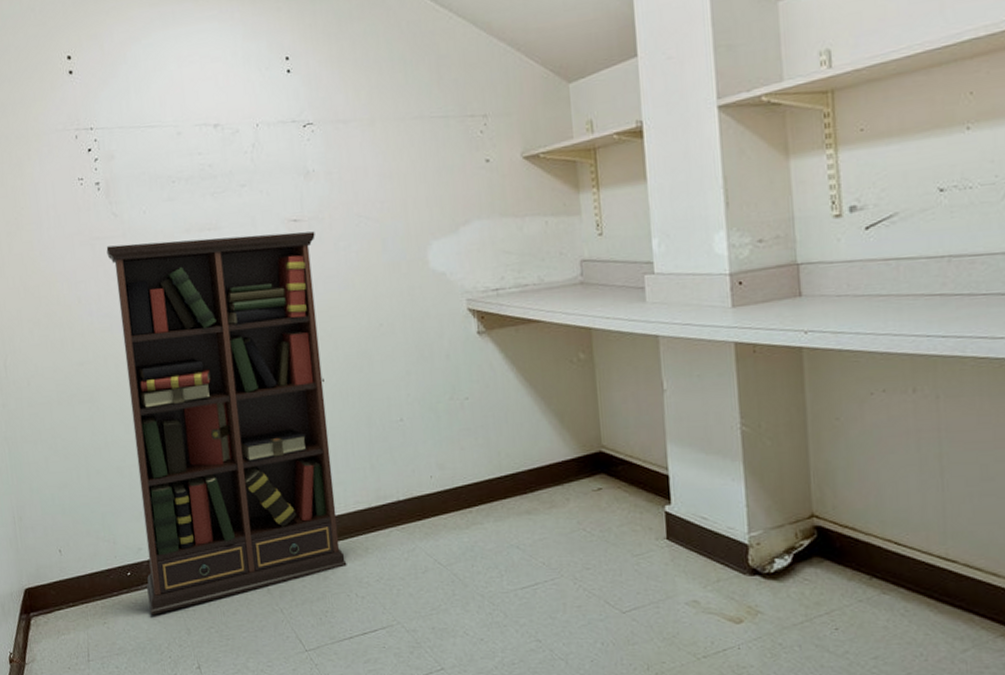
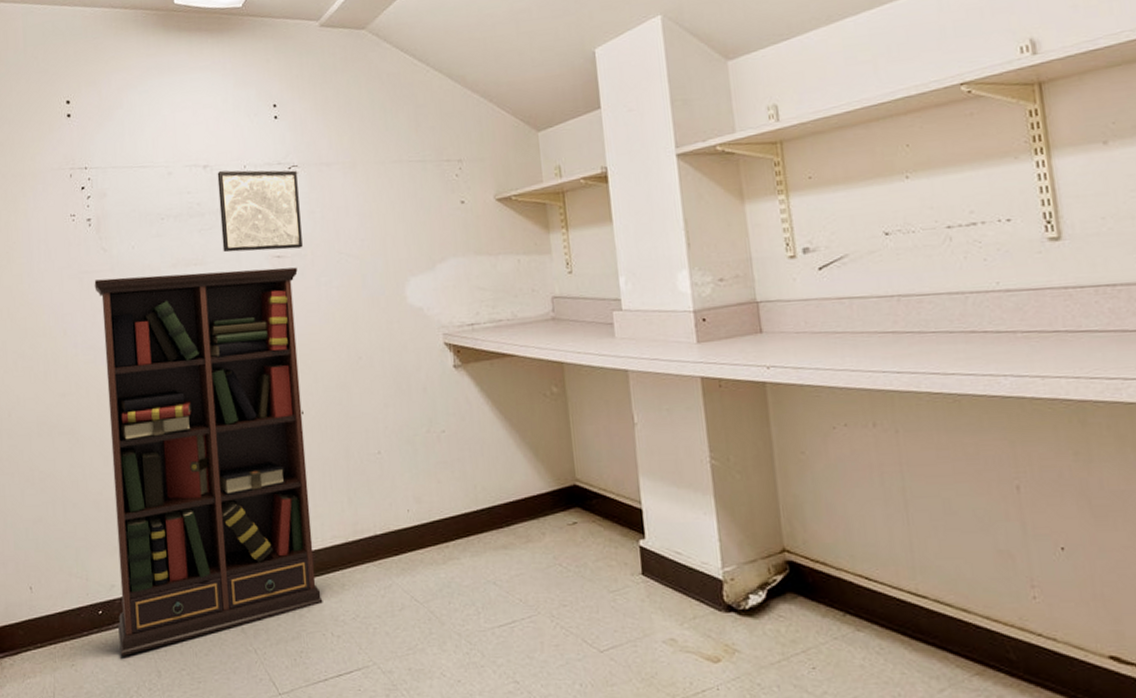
wall art: none [228,128,320,217] -> present [217,170,303,253]

